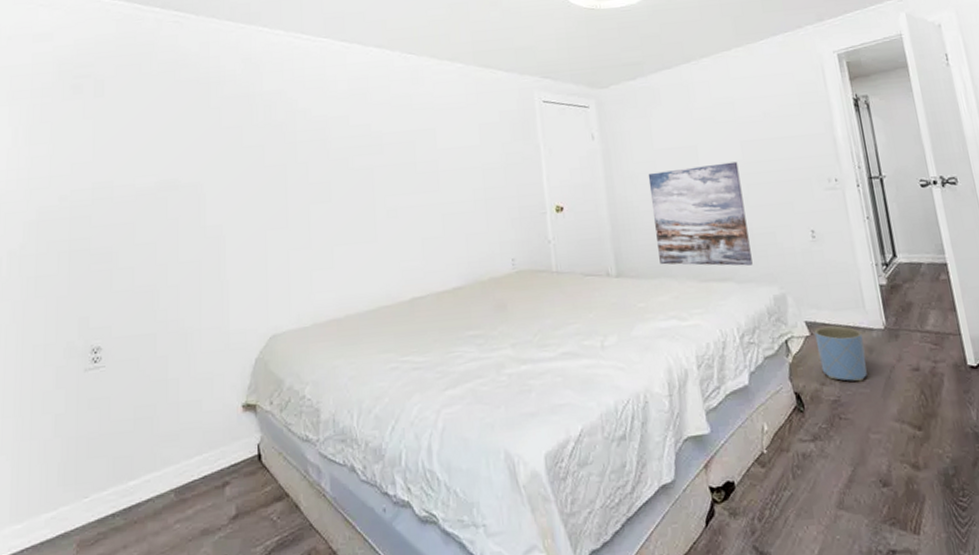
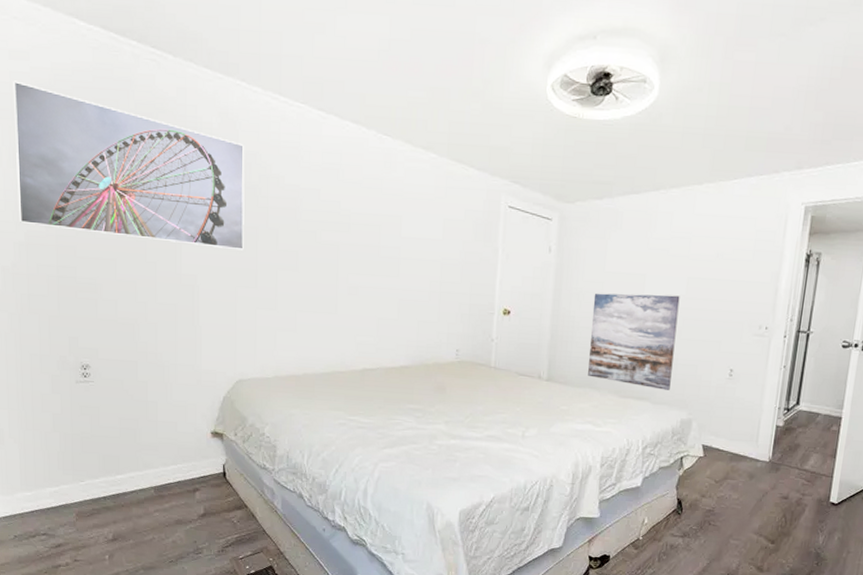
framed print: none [31,61,272,201] -> present [12,81,245,251]
planter: present [814,325,867,382] -> none [705,451,748,500]

